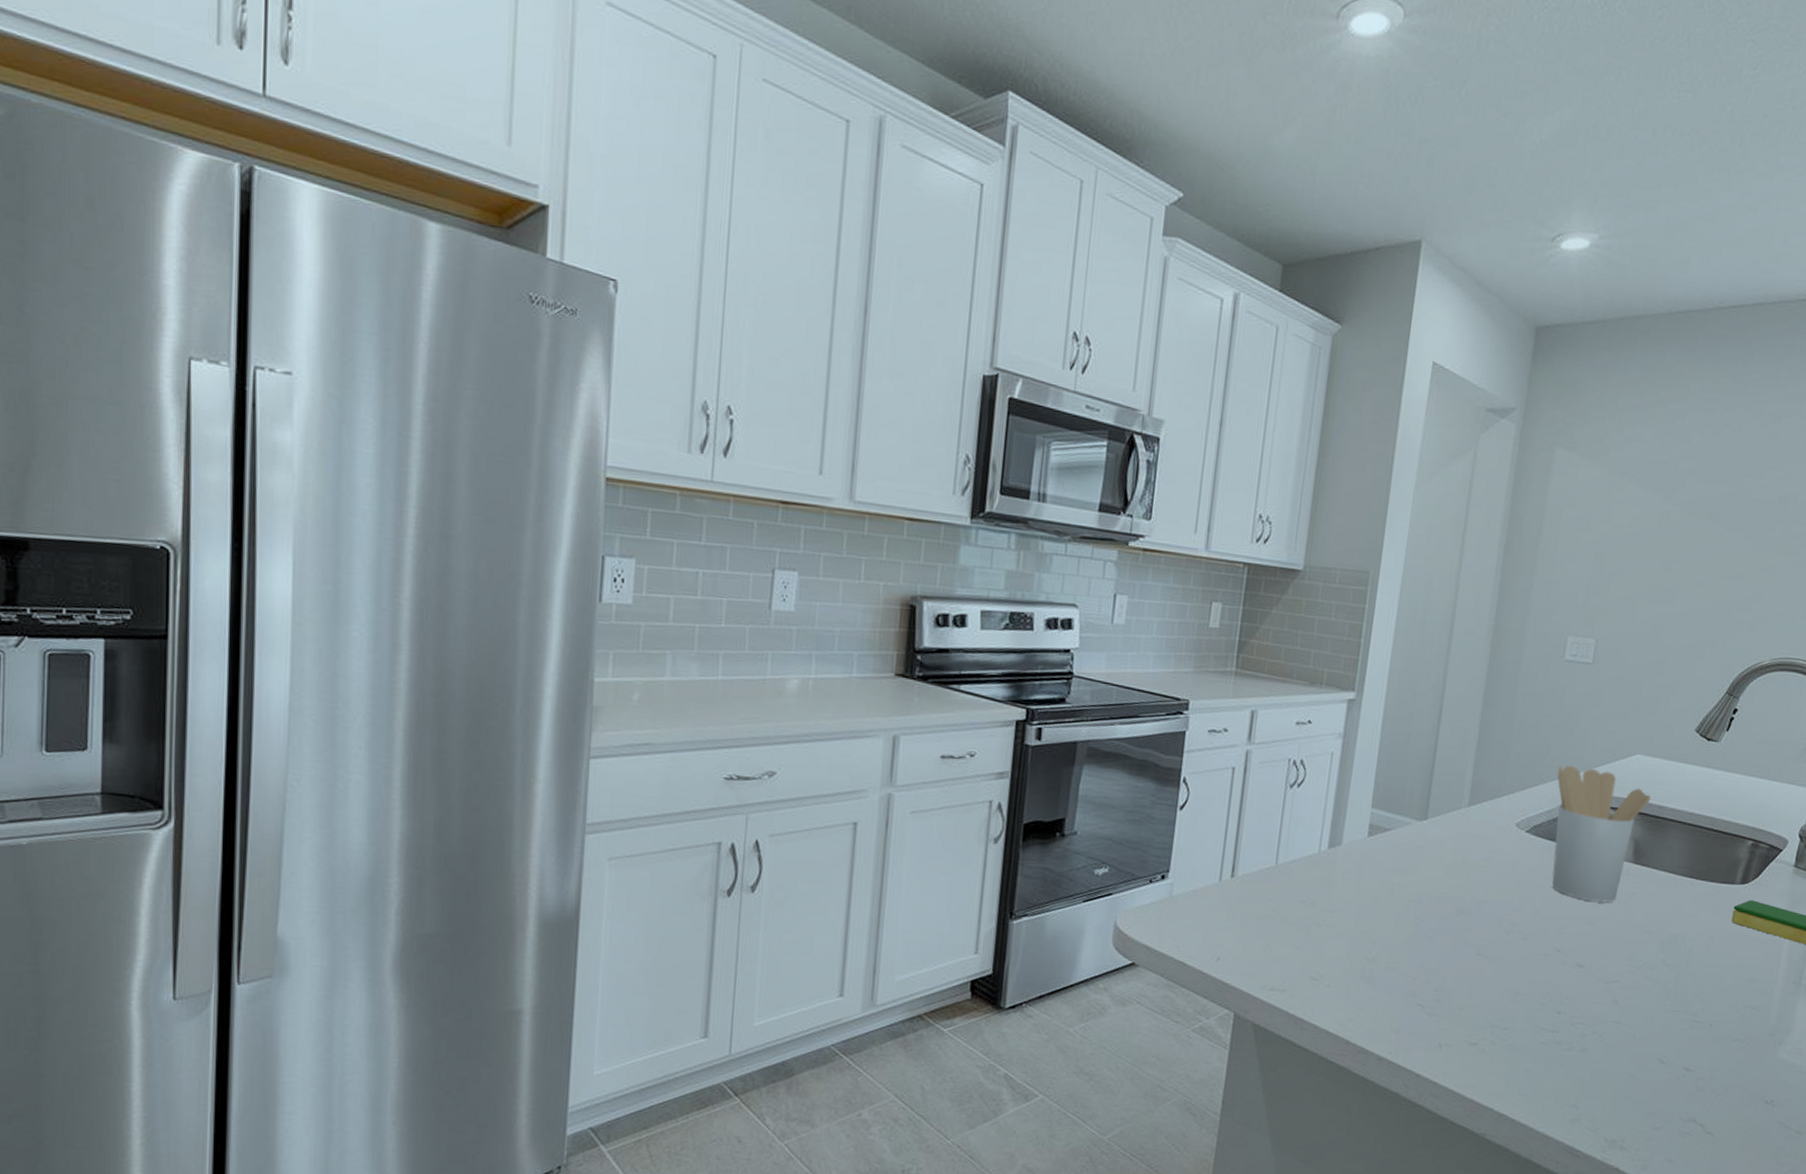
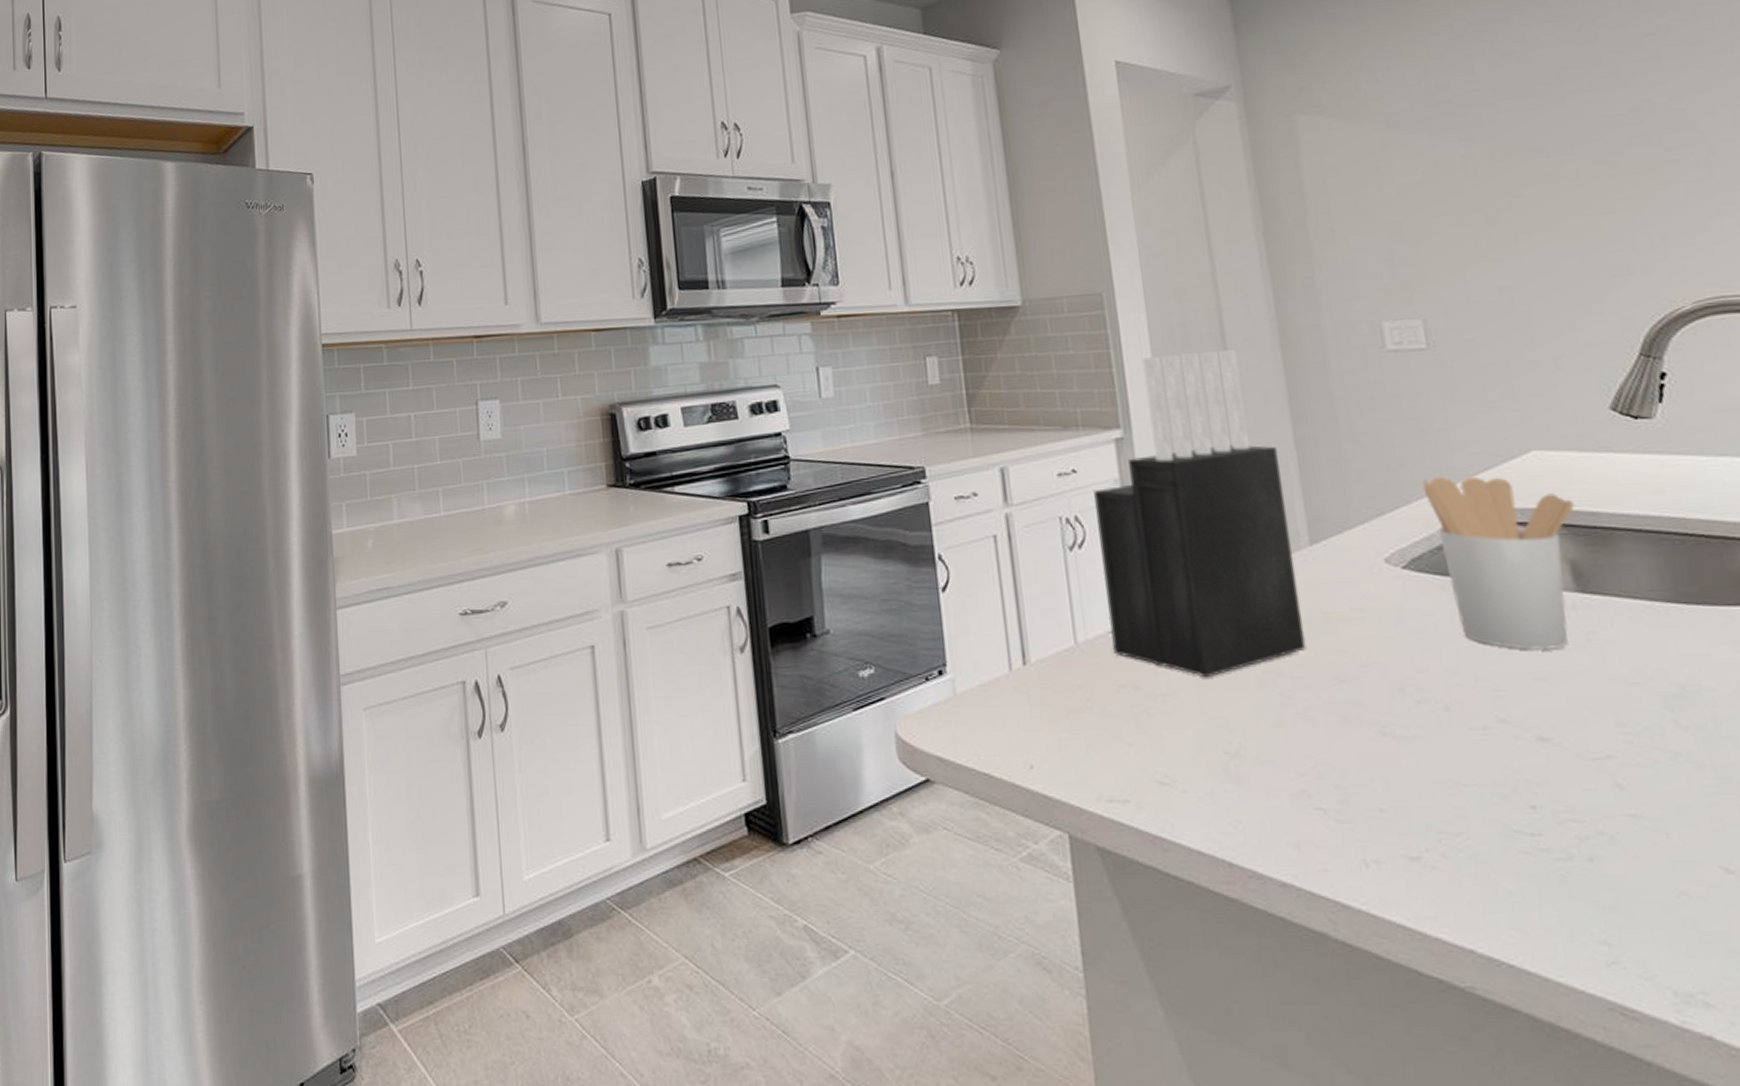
knife block: none [1303,634,1466,901] -> present [1094,350,1307,678]

